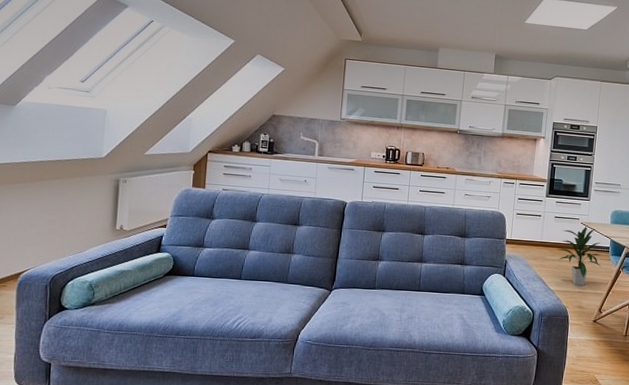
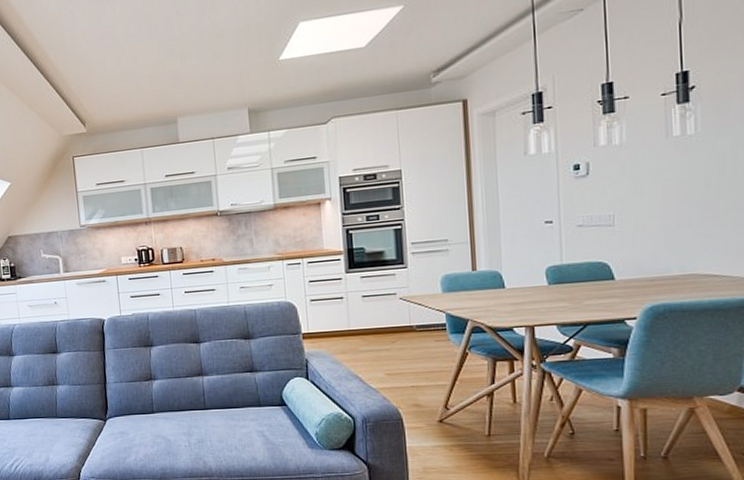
indoor plant: present [557,225,602,285] -> none [372,300,437,378]

